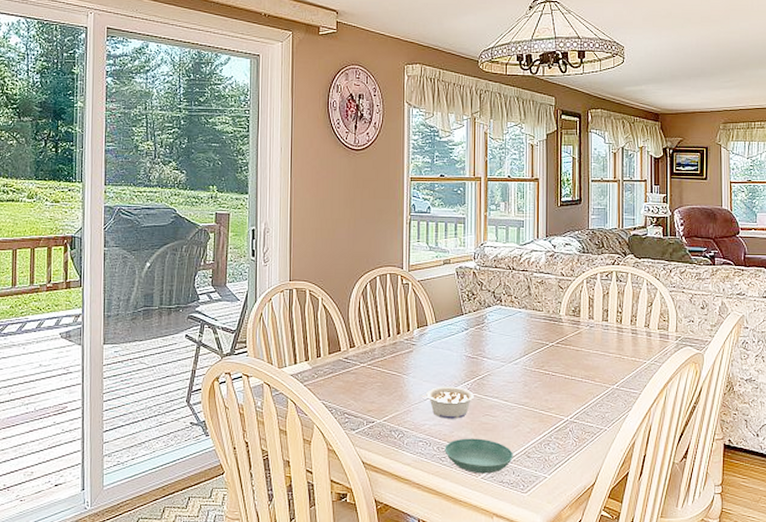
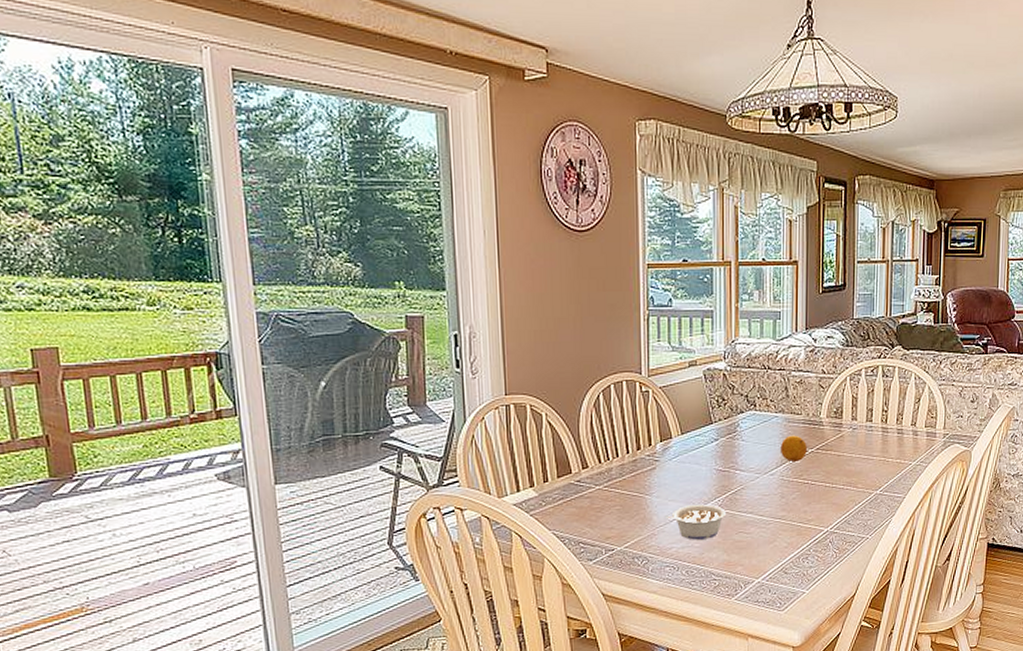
saucer: present [444,438,513,474] -> none [694,558,769,595]
fruit: none [523,329,549,354] -> present [780,435,808,463]

